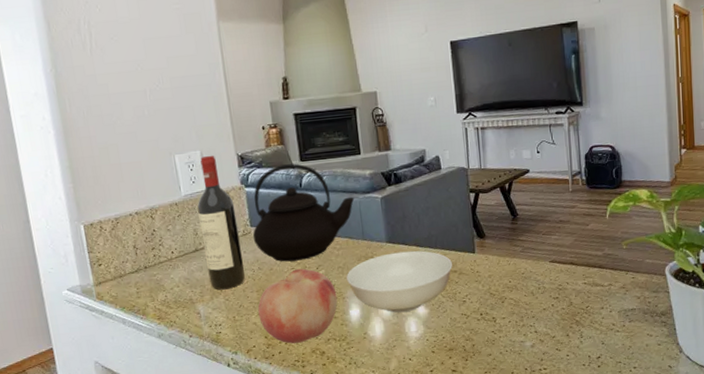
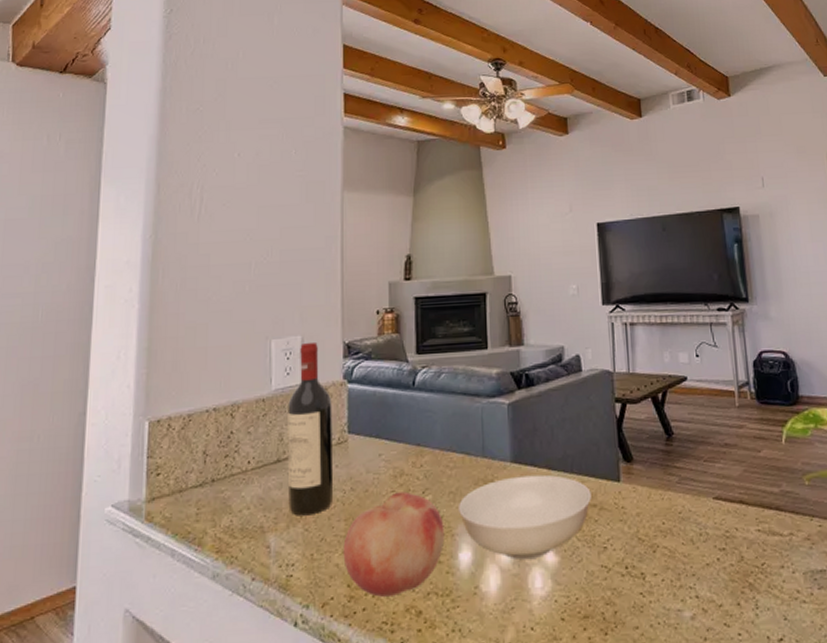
teapot: present [252,163,355,262] -> none [349,356,476,482]

